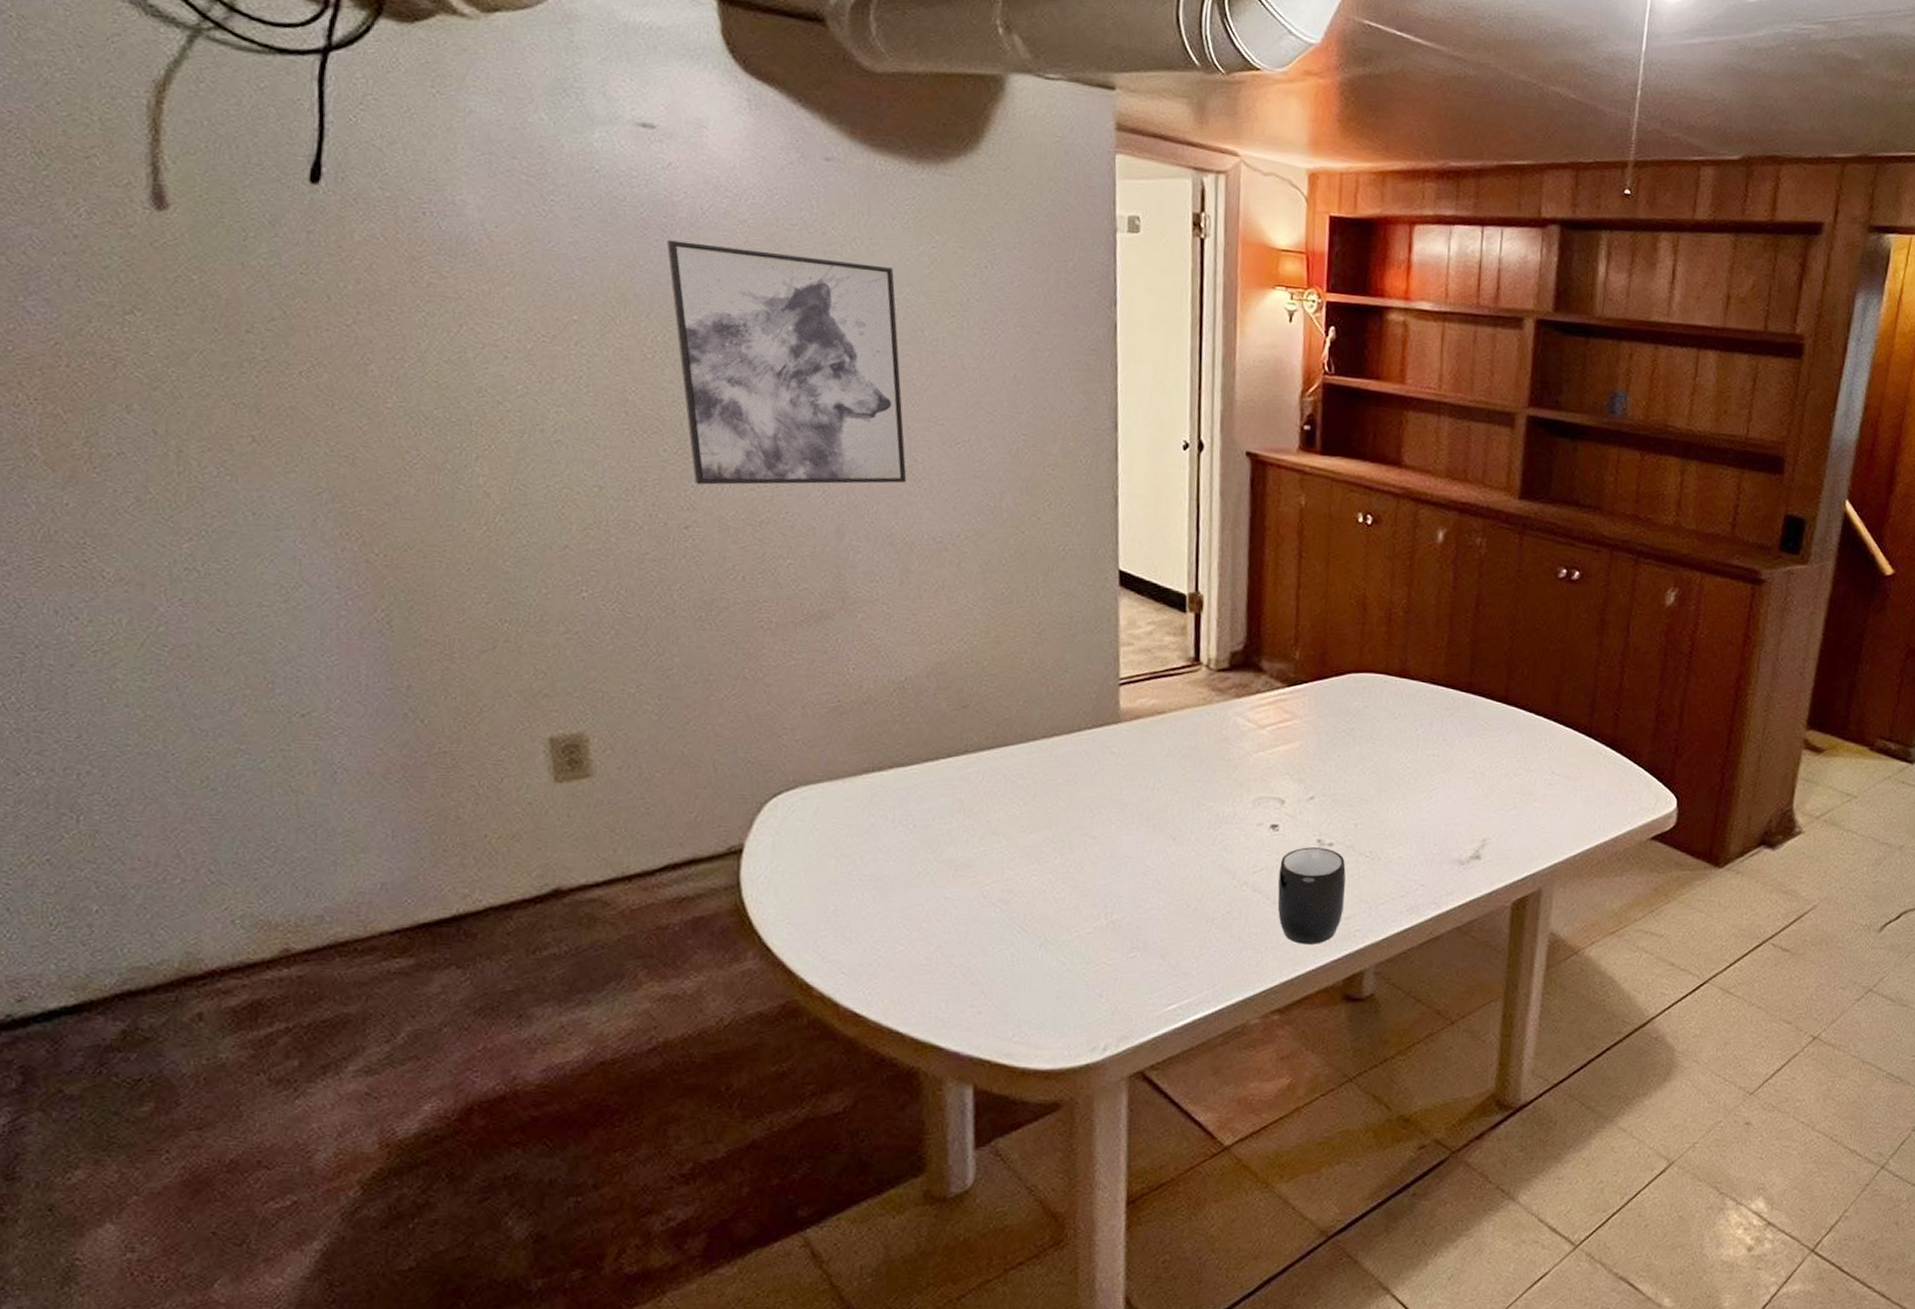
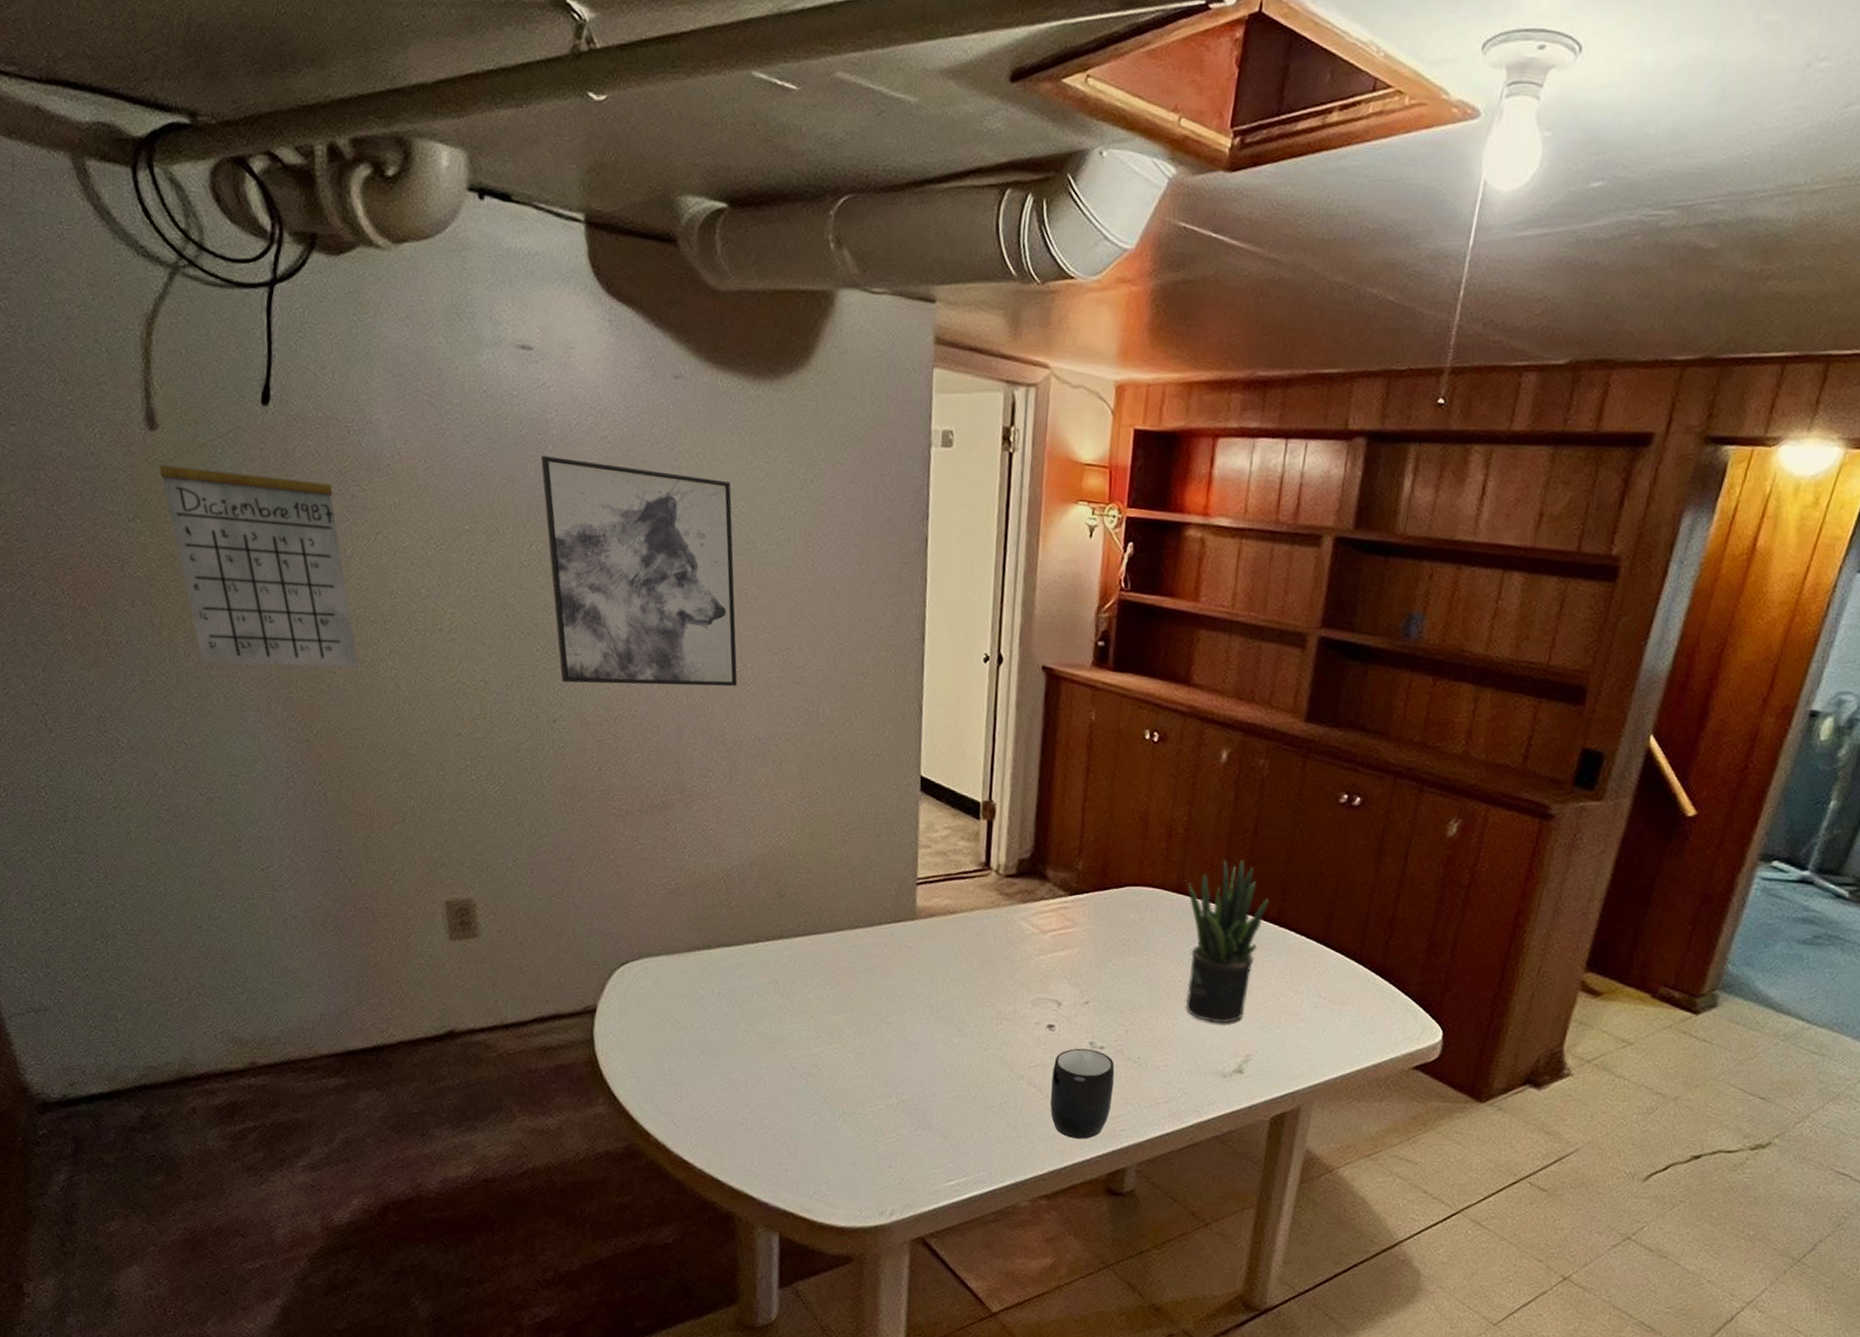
calendar: none [168,207,435,477] -> present [158,426,358,668]
potted plant: none [1412,640,1495,809] -> present [1186,860,1269,1024]

